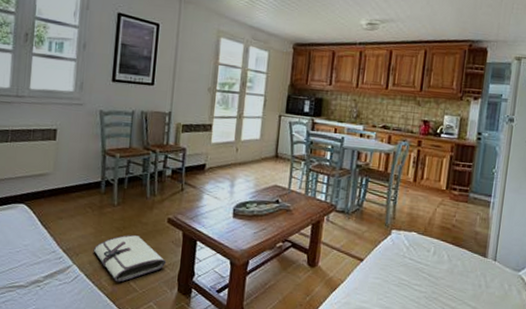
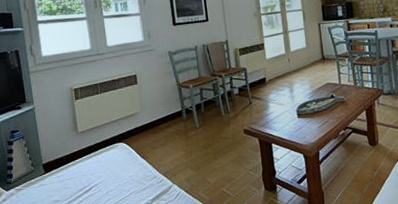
tool roll: present [93,234,167,282] -> none [187,149,250,192]

